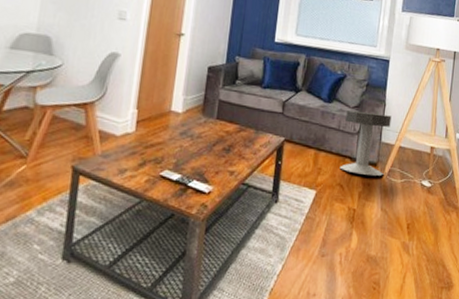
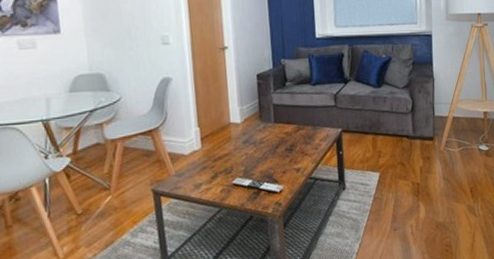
side table: present [339,110,392,176] -> none [397,89,442,151]

